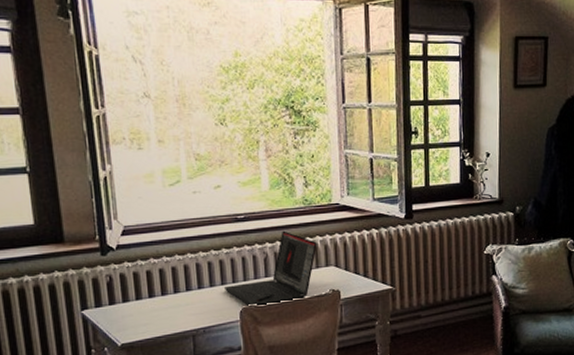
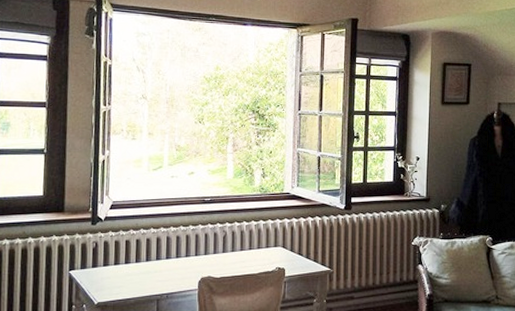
laptop: present [225,230,317,308] -> none [188,213,269,279]

